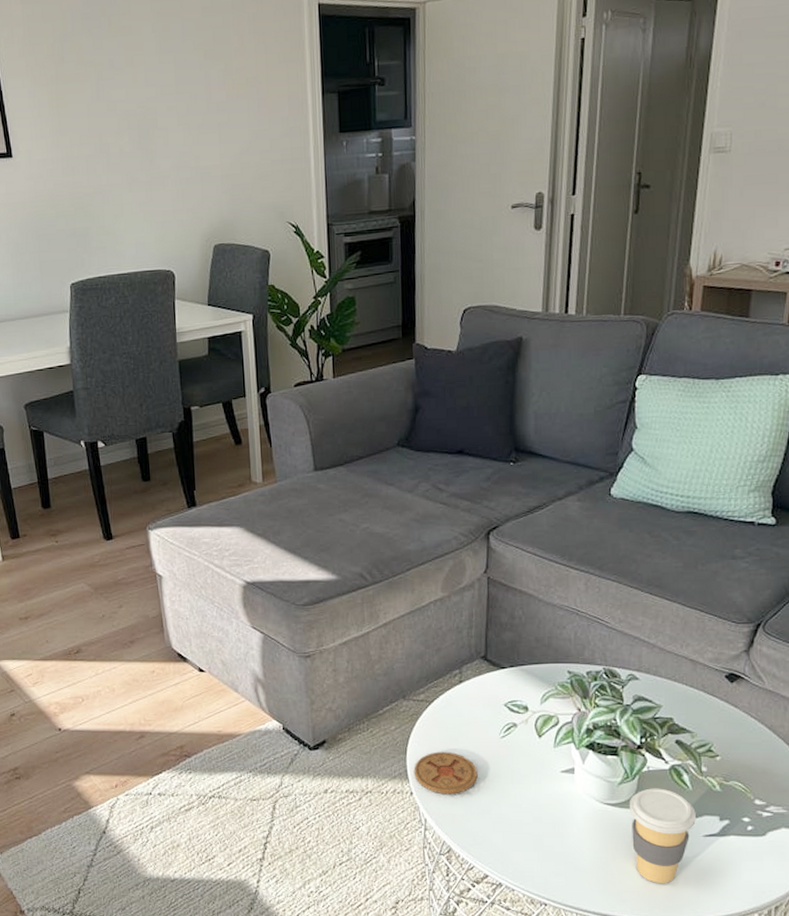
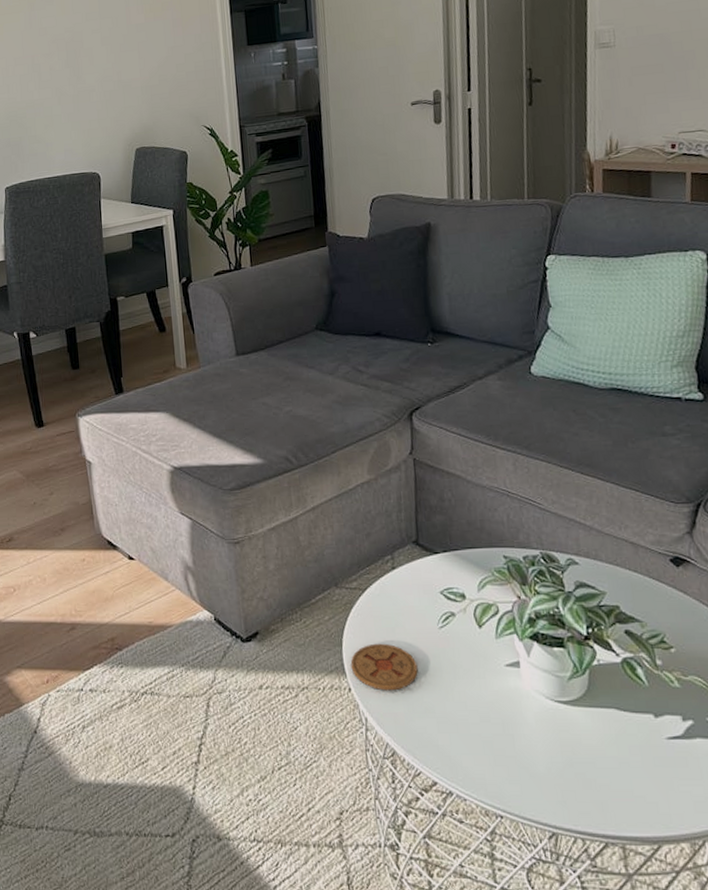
coffee cup: present [630,788,696,883] -> none [582,684,657,793]

